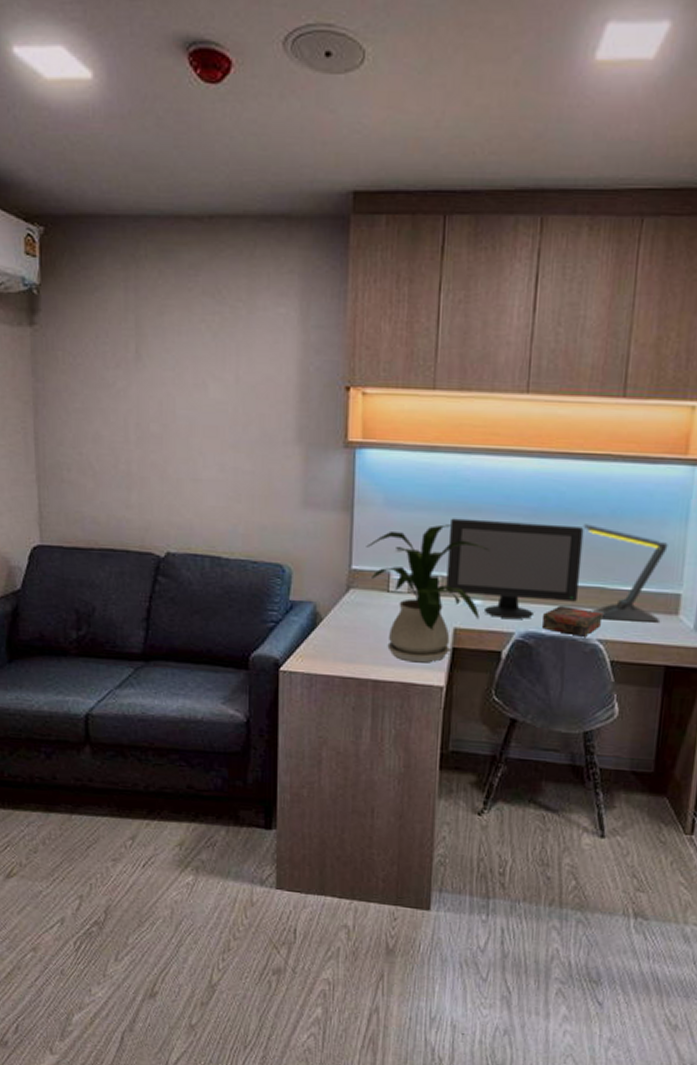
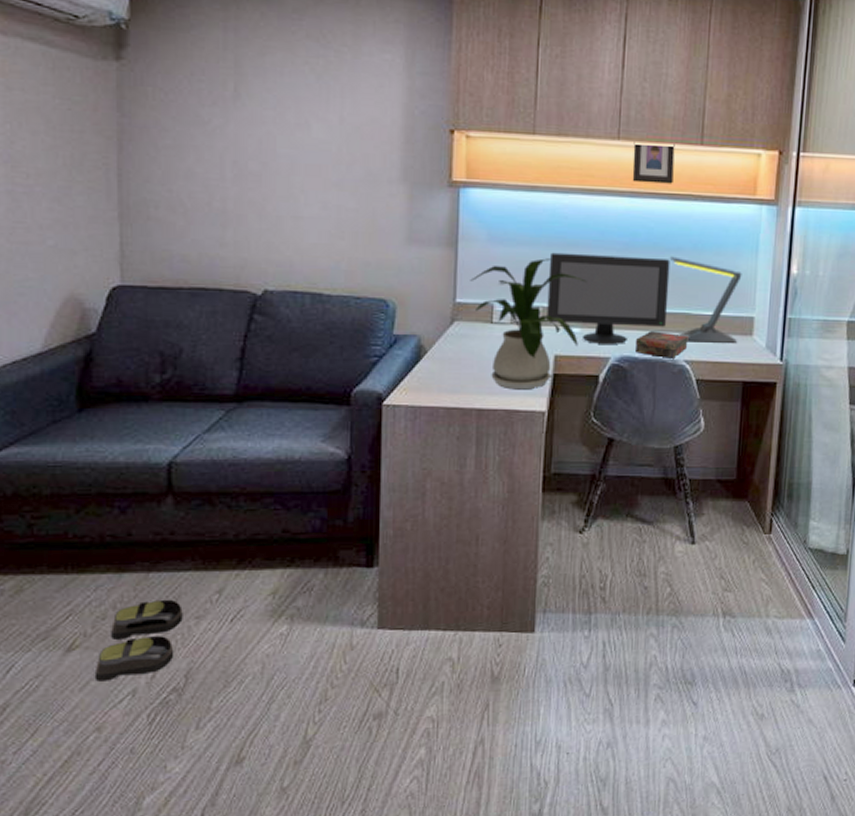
slippers: none [29,840,102,908] -> present [94,599,183,682]
picture frame: none [542,395,593,443] -> present [632,142,675,184]

